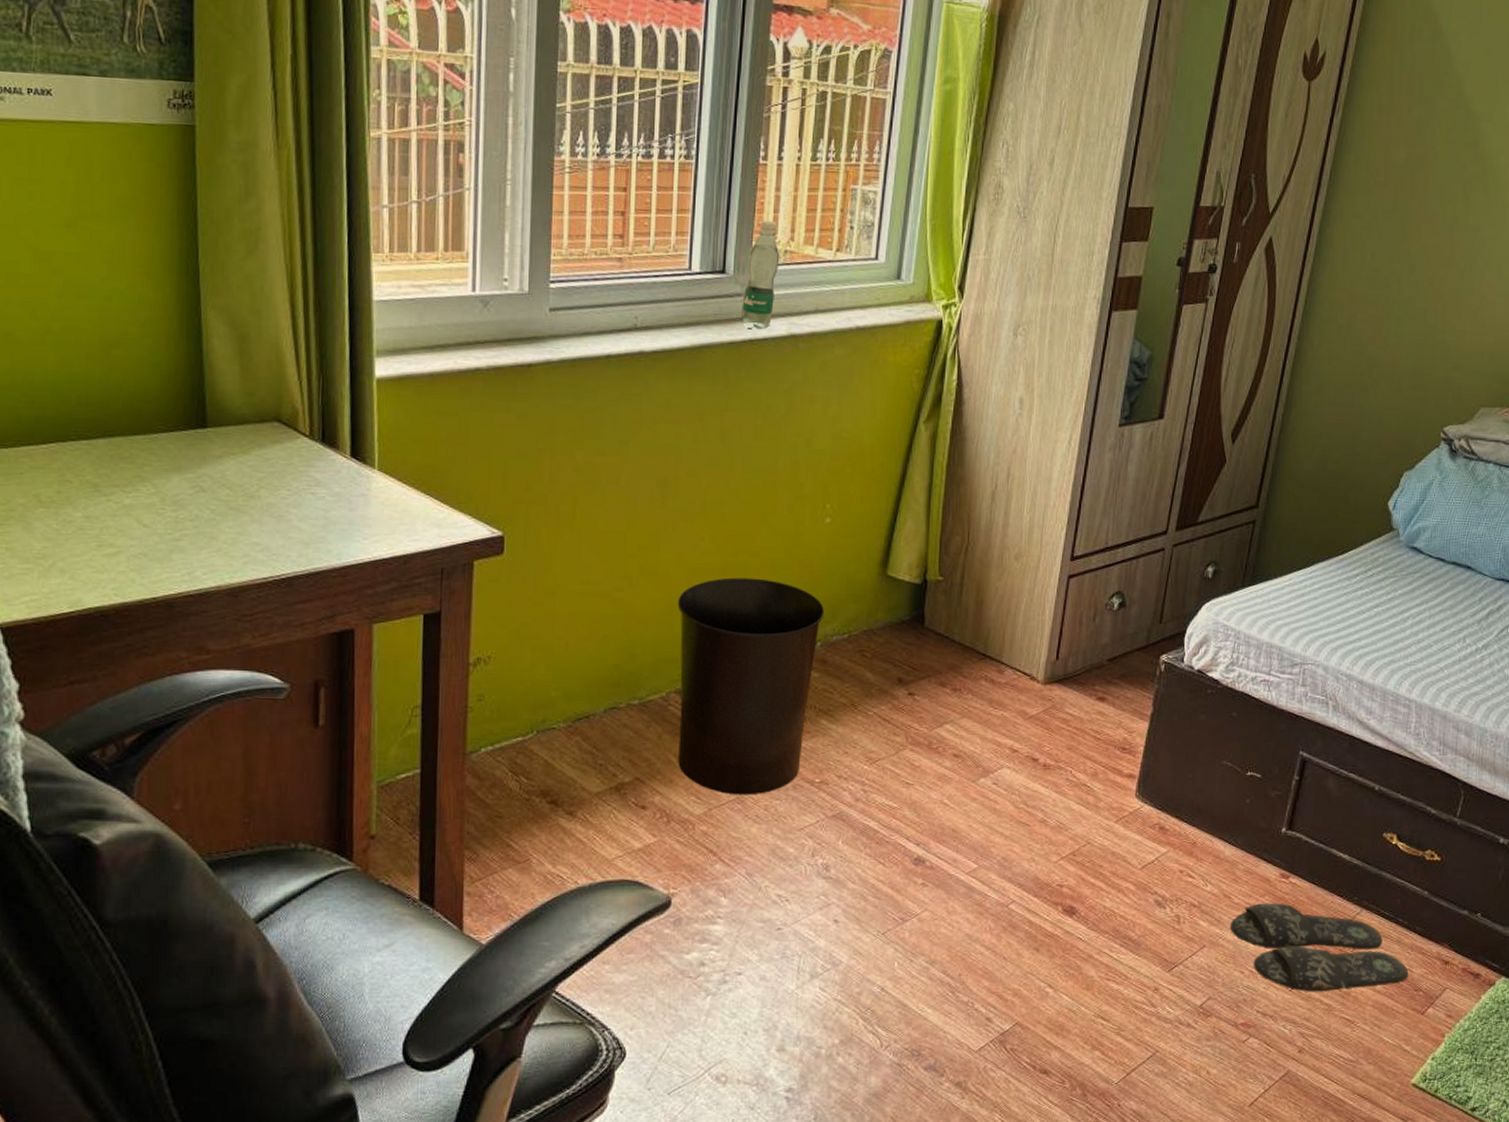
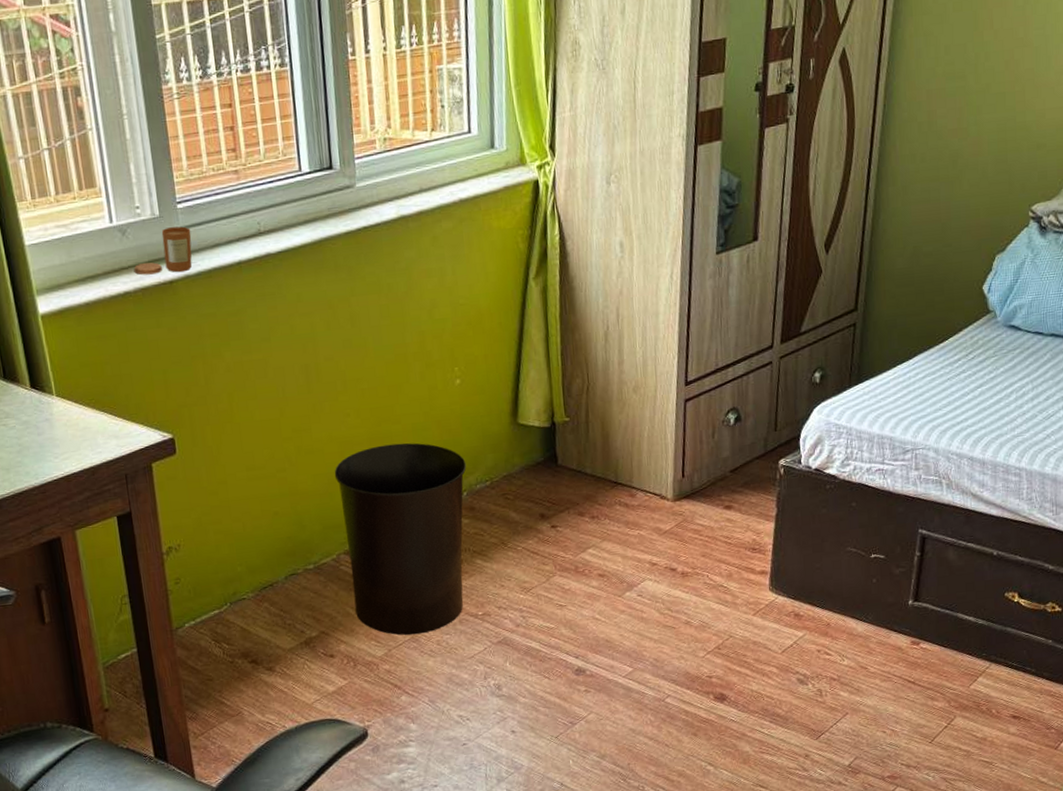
candle: none [490,306,560,357] -> present [133,226,192,276]
bottle: present [740,220,780,330] -> none [351,112,381,218]
slippers: present [1231,903,1409,992] -> none [869,667,1040,742]

